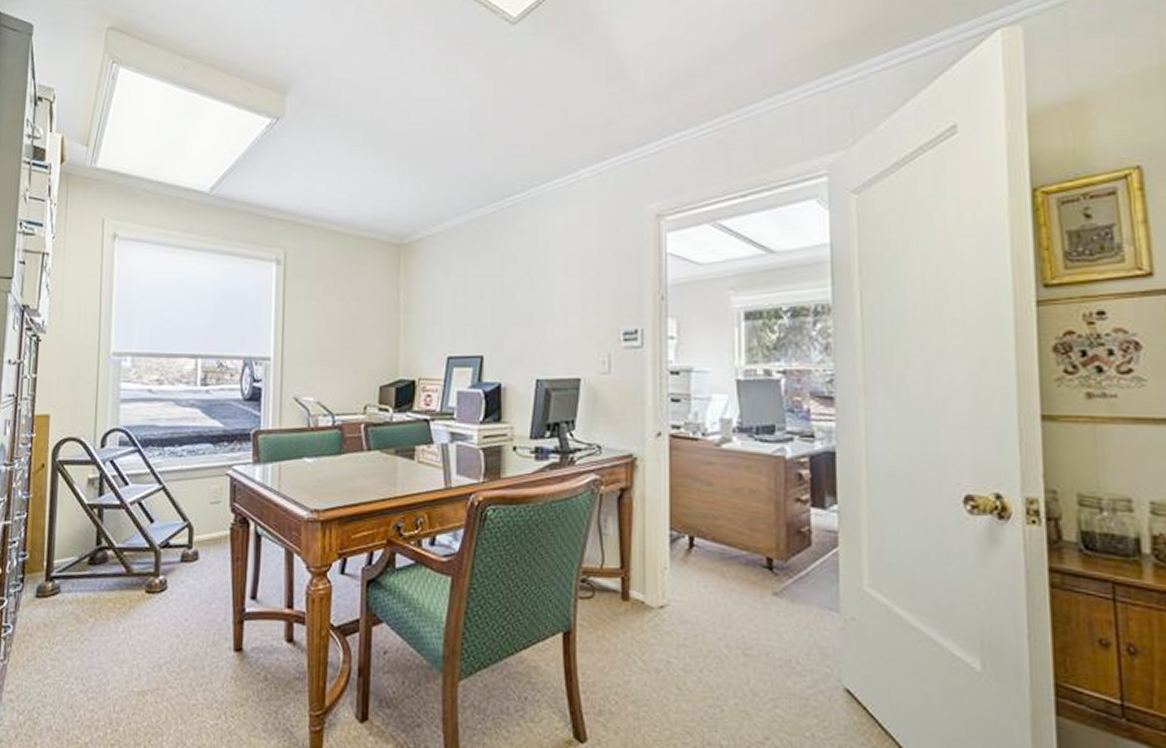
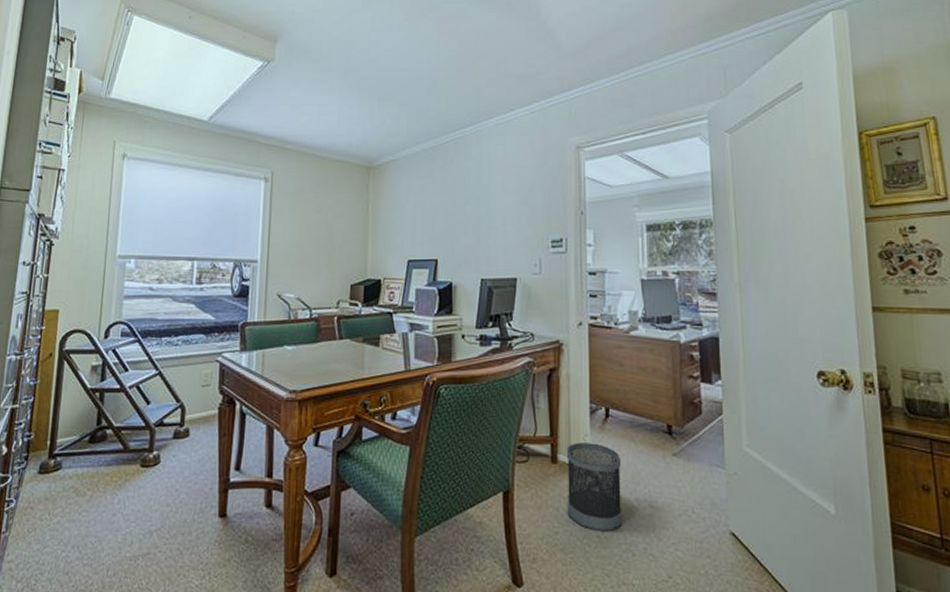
wastebasket: none [640,576,709,683] -> present [566,442,623,532]

